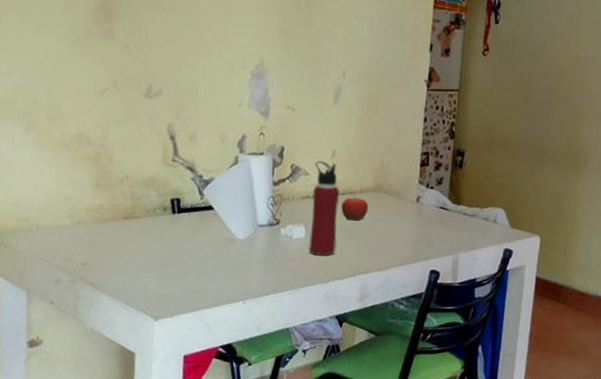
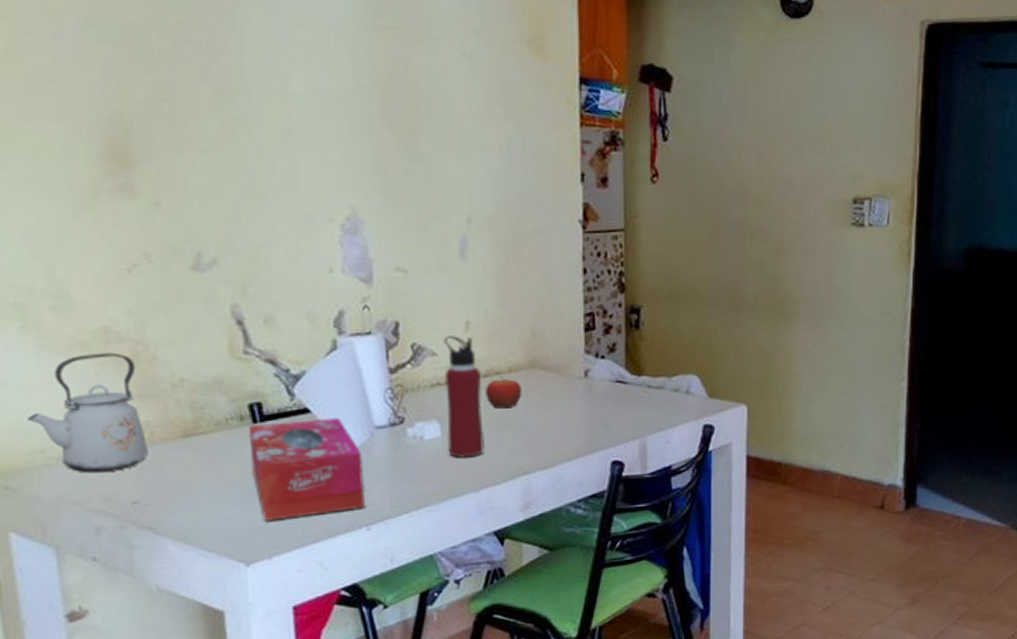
kettle: none [20,151,98,240] -> present [26,352,148,473]
tissue box: none [167,214,247,289] -> present [248,418,365,521]

